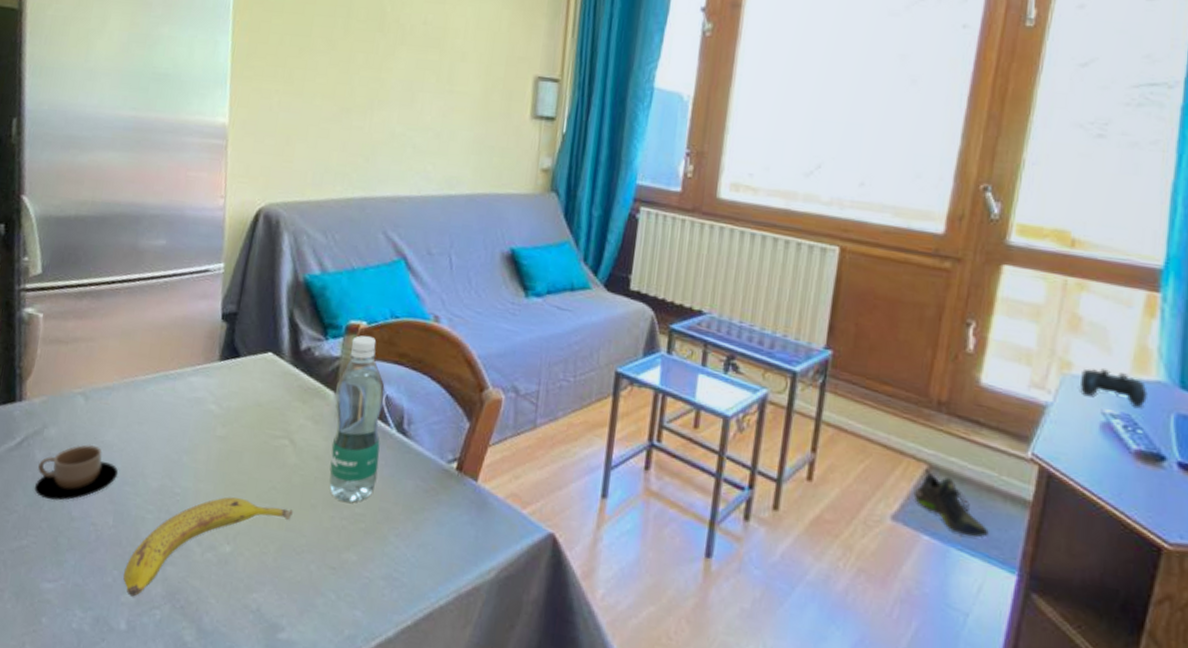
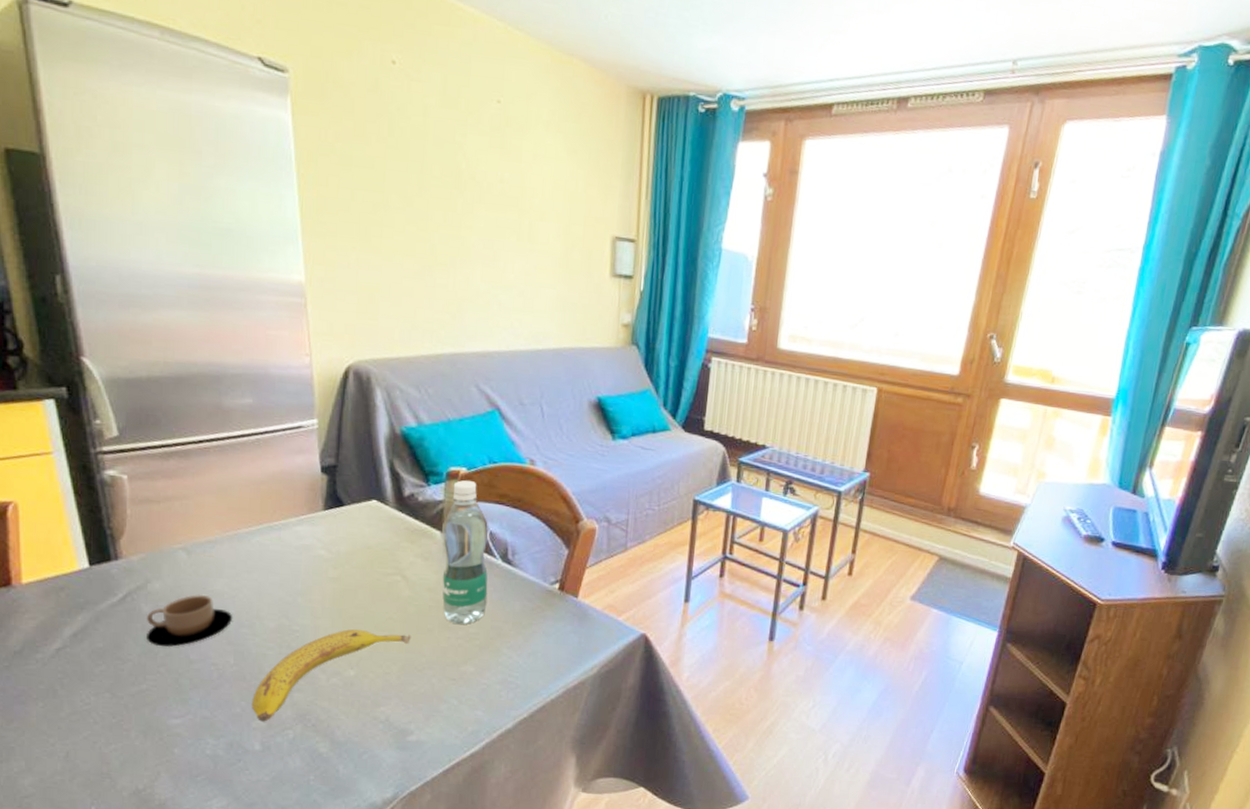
athletic shoe: present [913,468,989,538] -> none [927,559,980,608]
control: present [1080,368,1148,407] -> none [1050,476,1096,504]

